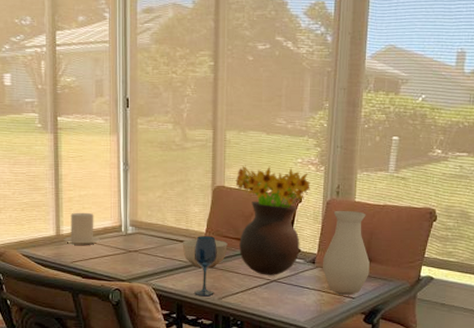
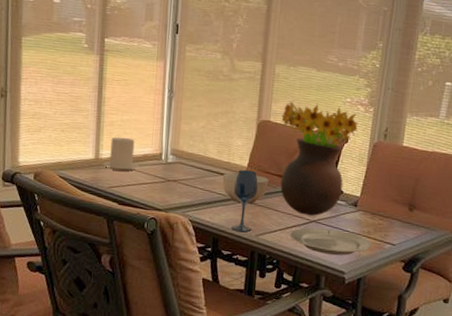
plate: none [251,287,332,312] -> present [289,228,372,255]
pitcher: present [322,210,370,295] -> none [363,153,413,242]

